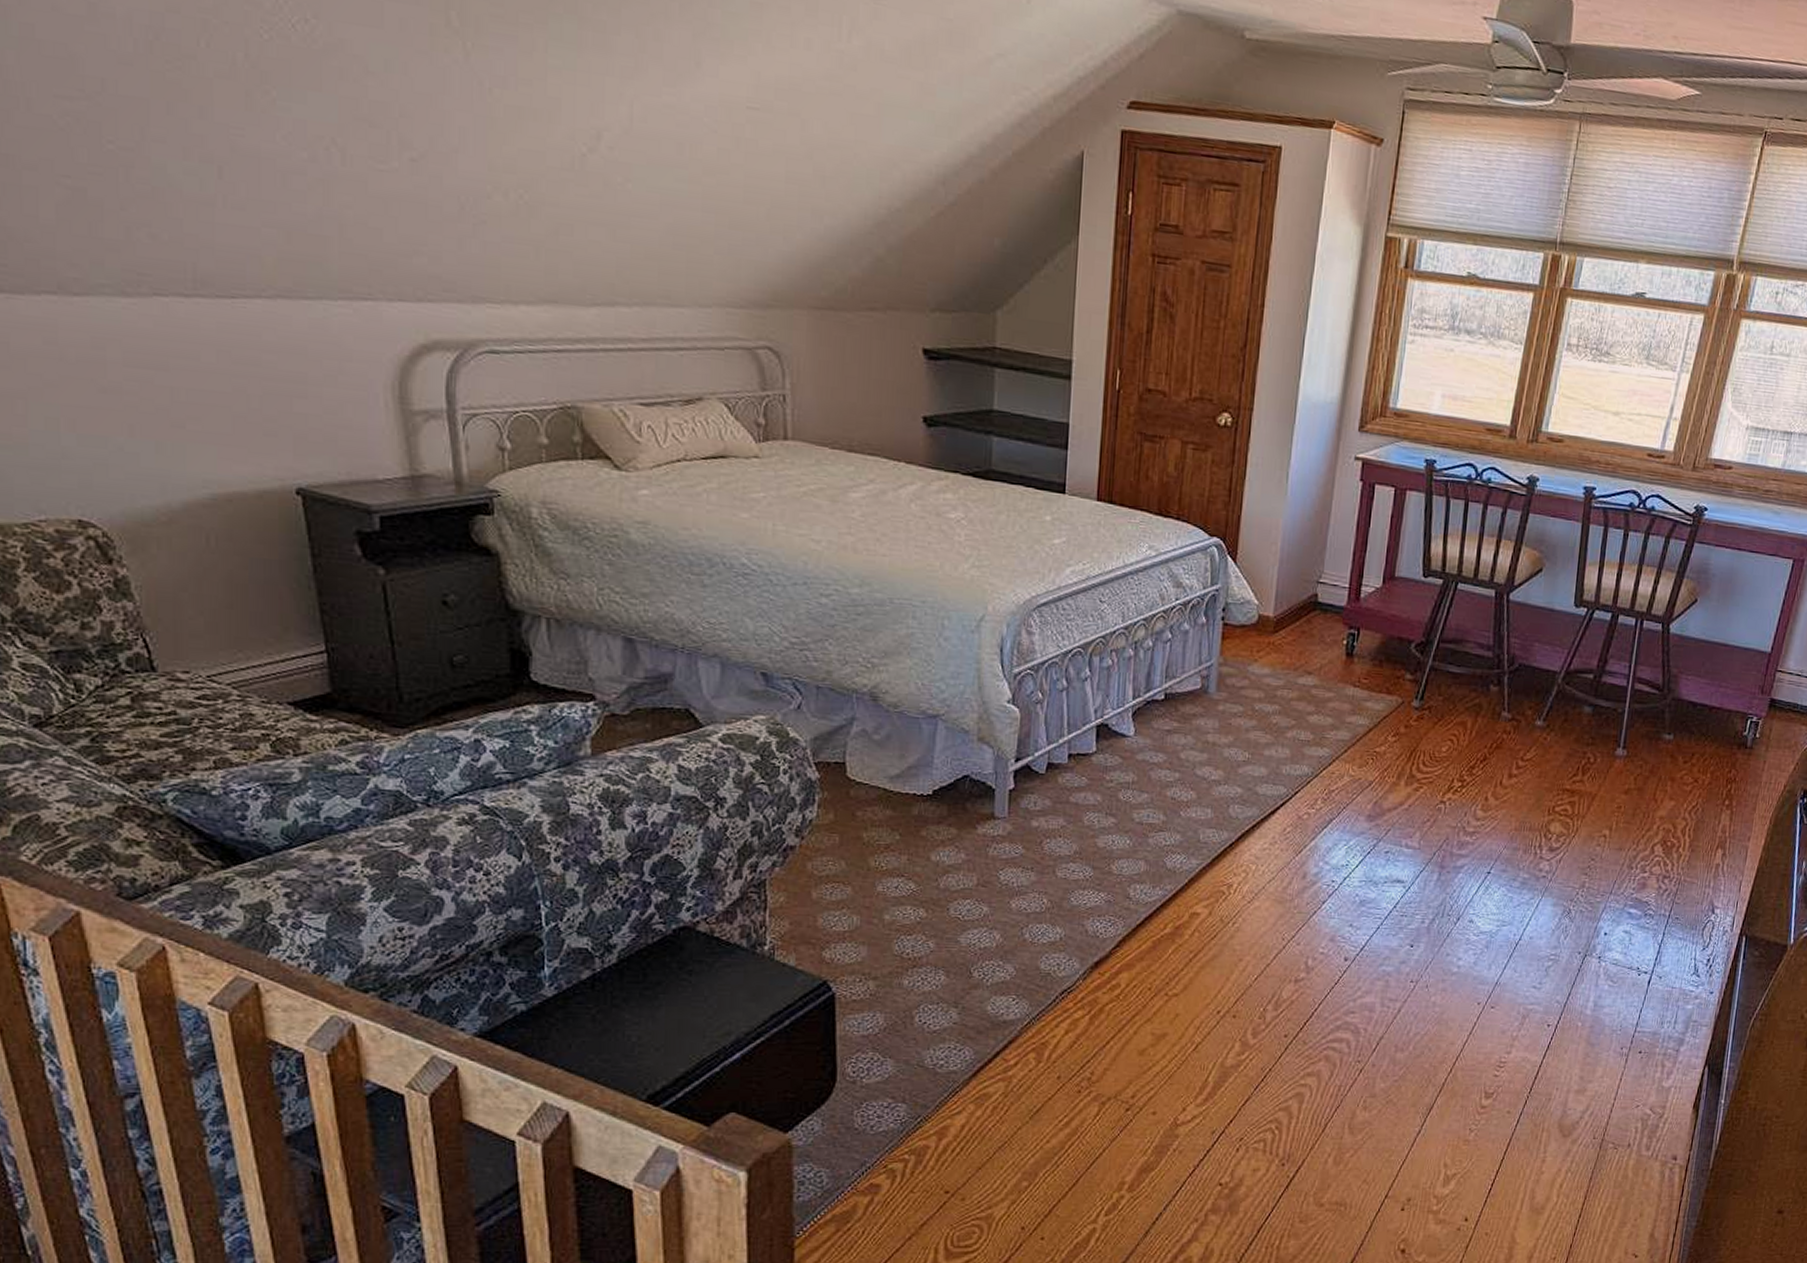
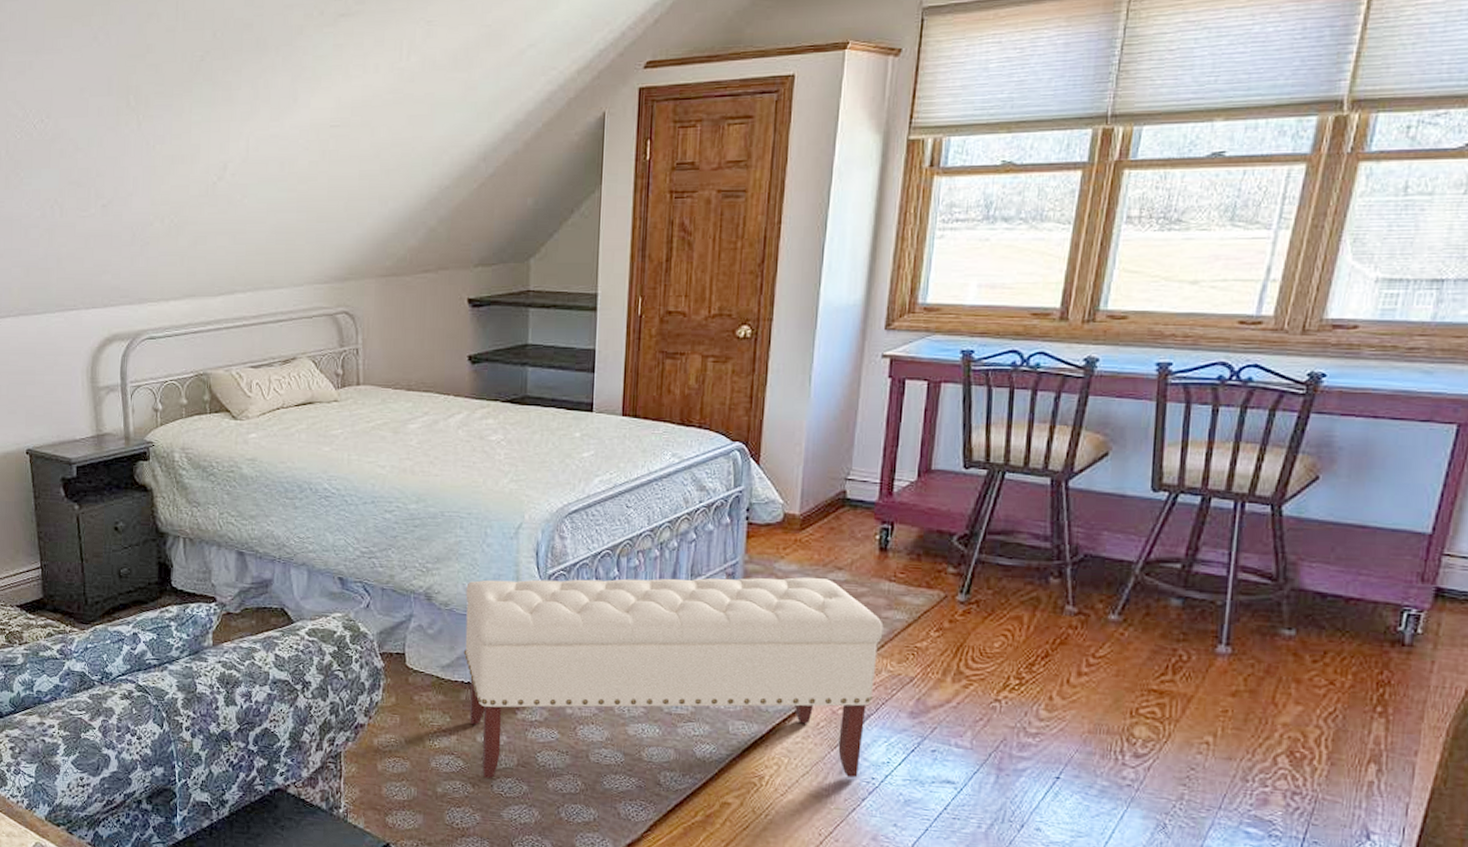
bench: none [916,678,1347,902] -> present [463,577,884,779]

